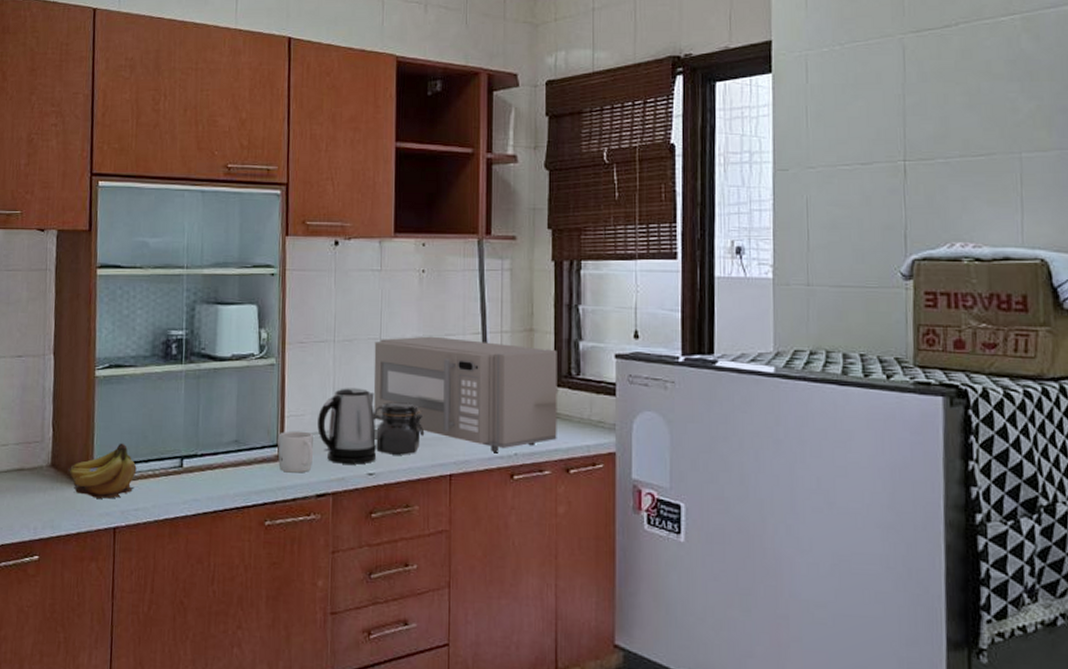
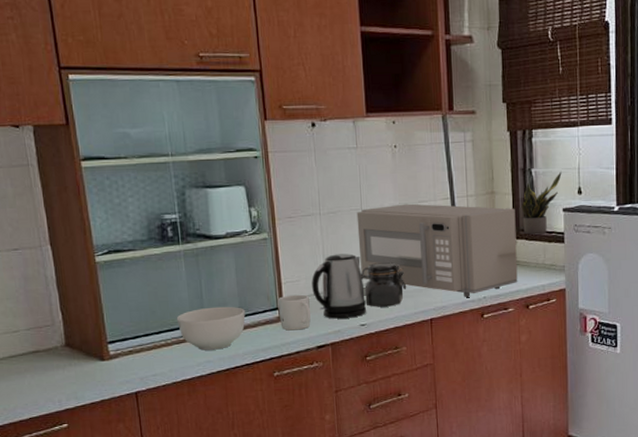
fruit: present [68,443,137,499] -> none [84,319,150,369]
bowl: none [168,437,242,487] -> present [176,306,246,351]
potted plant: none [564,310,615,383] -> present [521,171,562,235]

